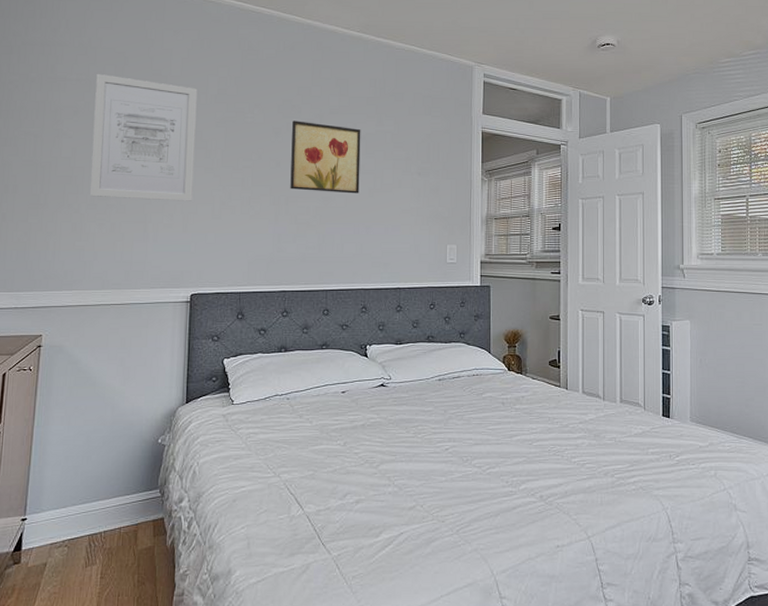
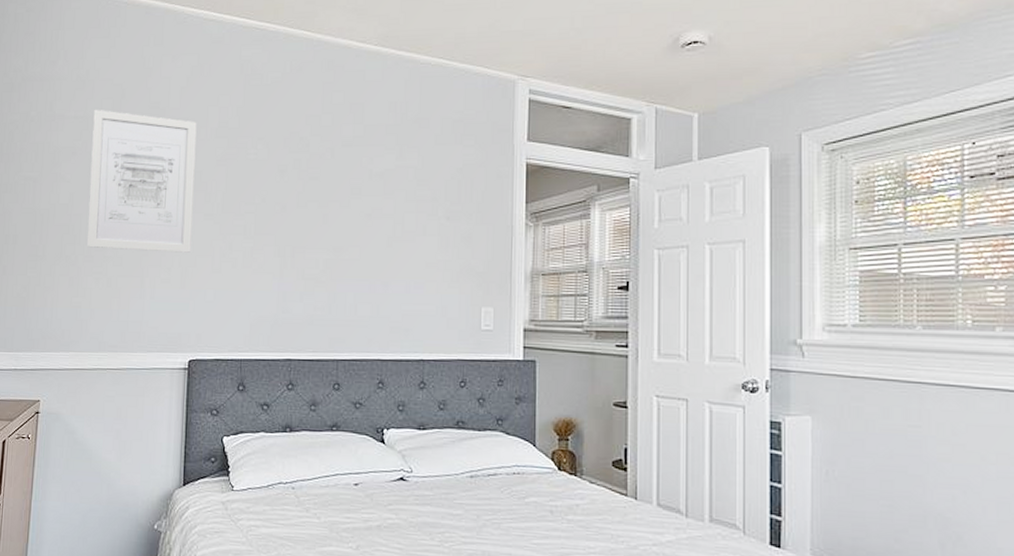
wall art: present [290,120,361,194] -> none [297,156,379,243]

